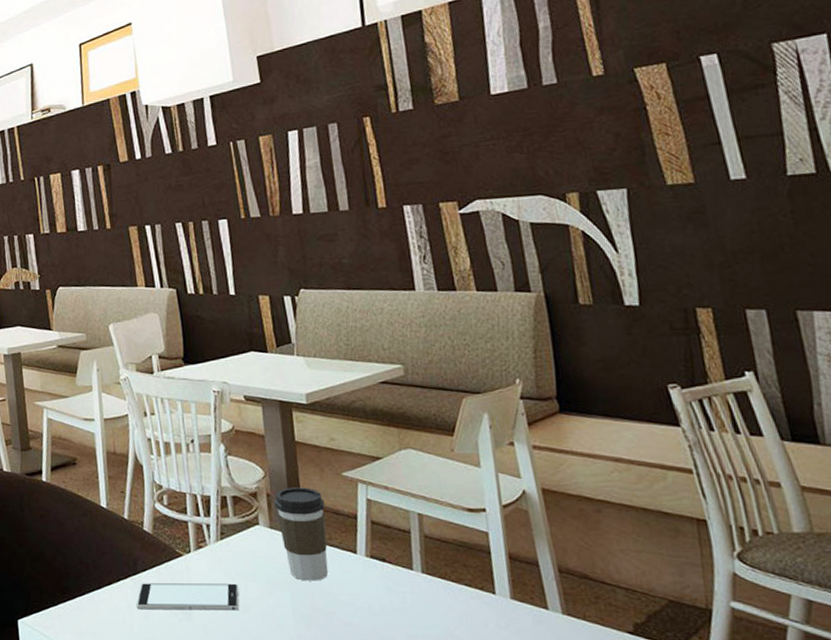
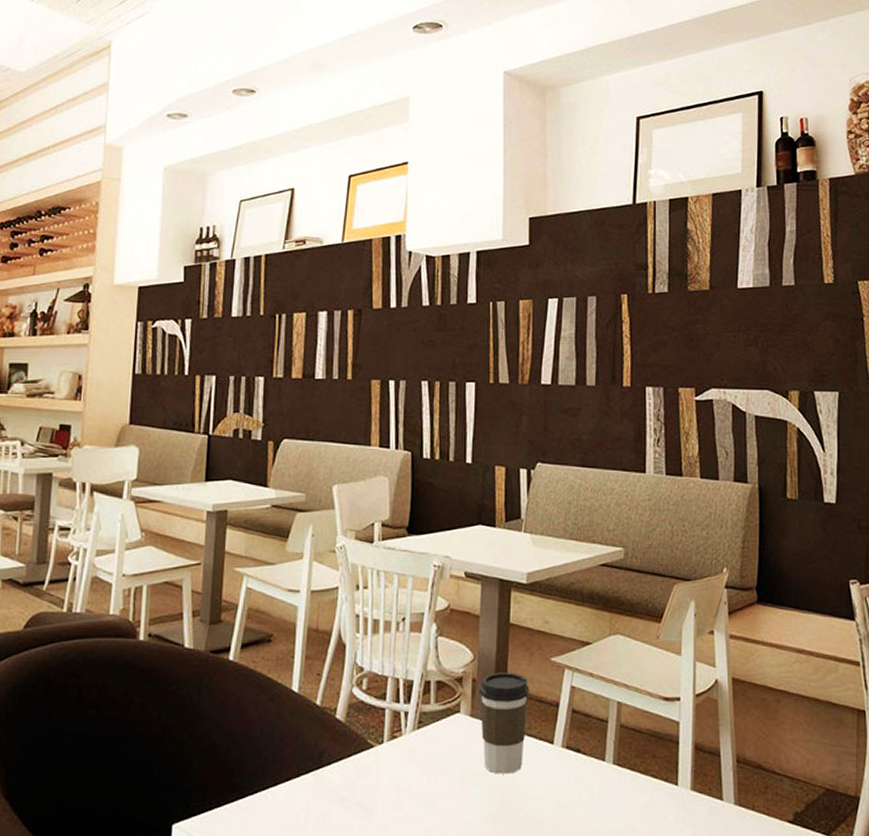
smartphone: present [136,583,240,611] -> none [314,778,429,809]

